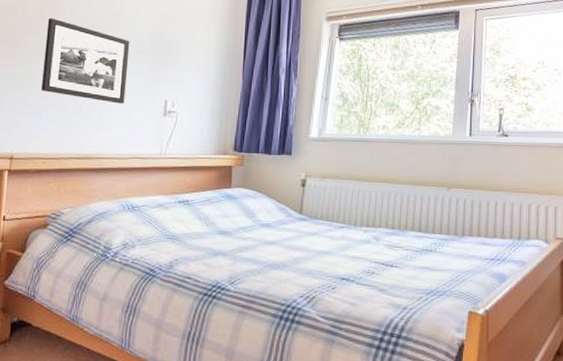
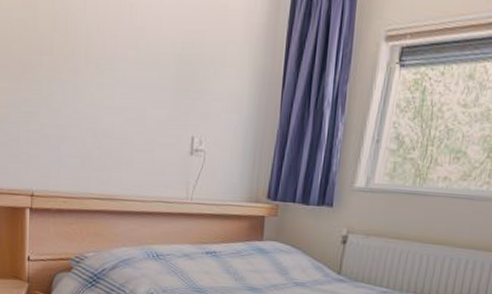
picture frame: present [41,18,130,104] -> none [59,34,153,139]

